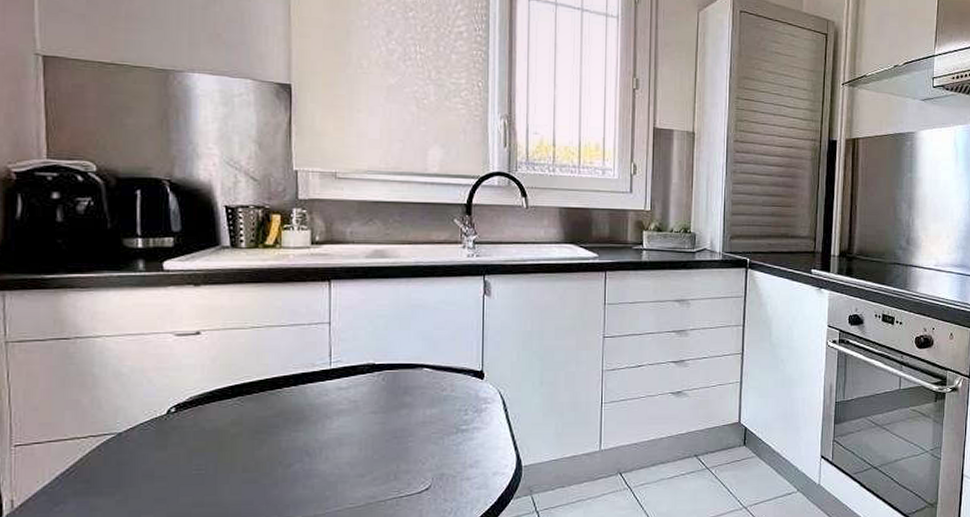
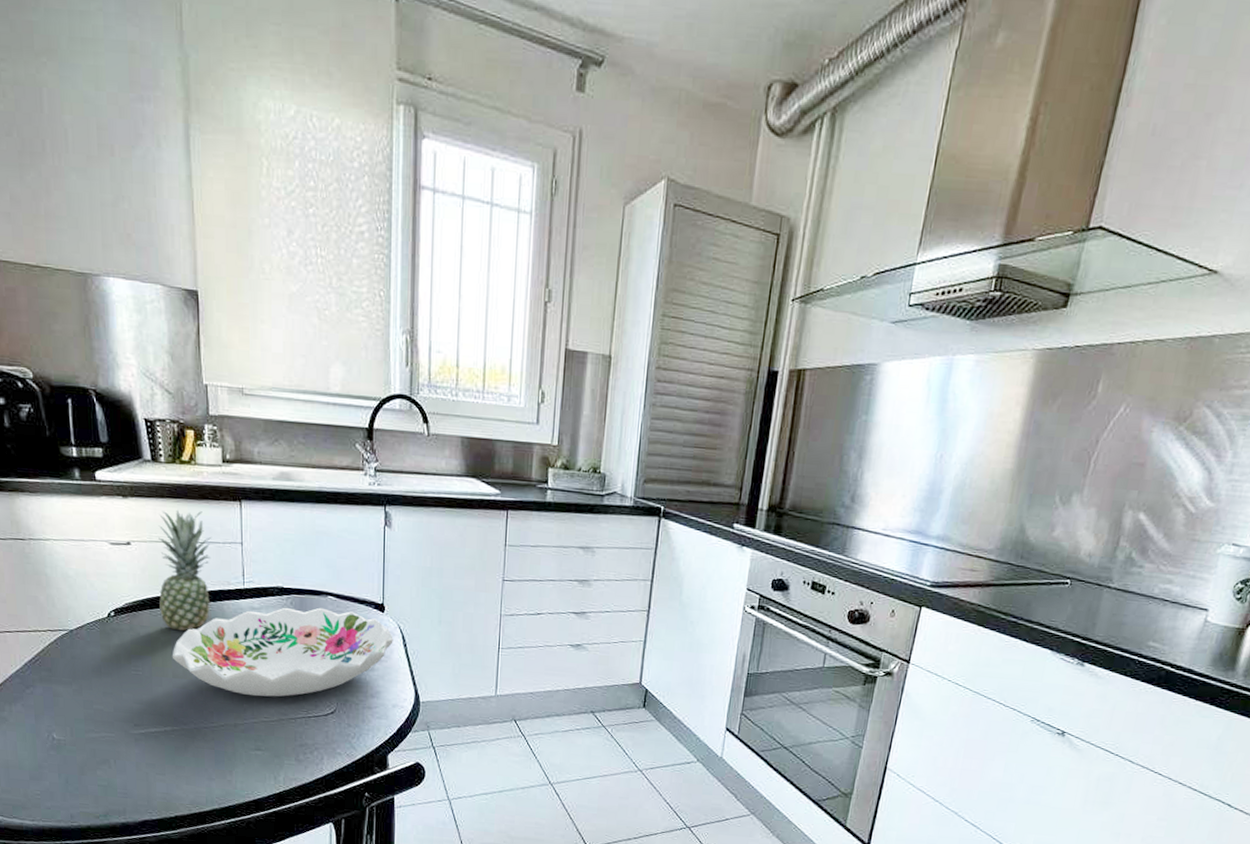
fruit: none [231,294,296,421] -> present [158,509,212,631]
decorative bowl: none [242,381,493,482] -> present [172,607,393,697]

